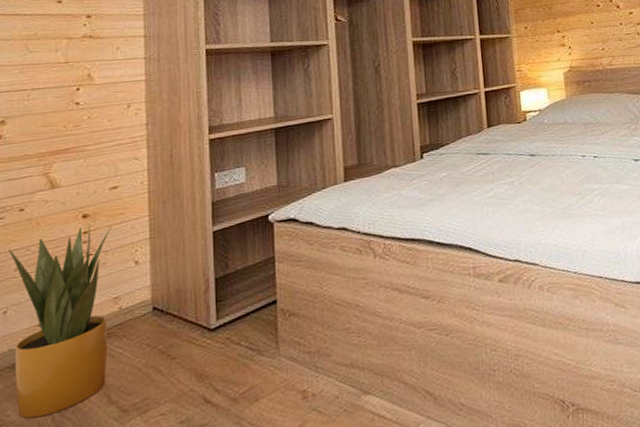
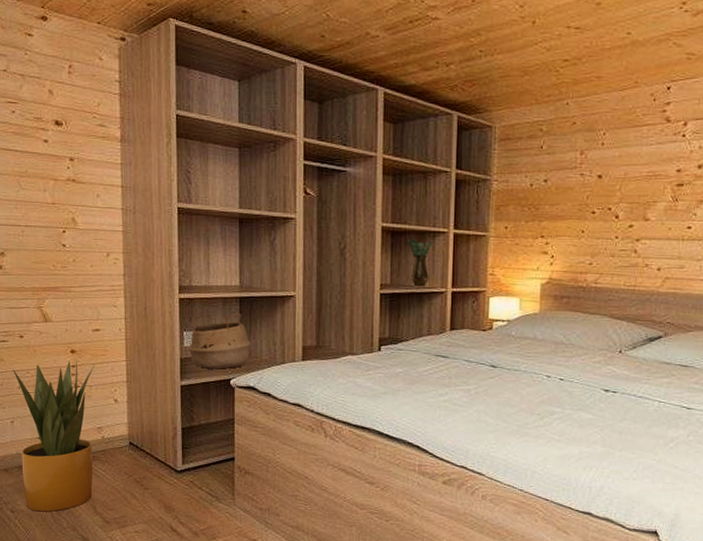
woven basket: none [219,144,290,208] -> present [187,312,251,369]
vase: none [438,46,461,91] -> present [408,236,431,286]

